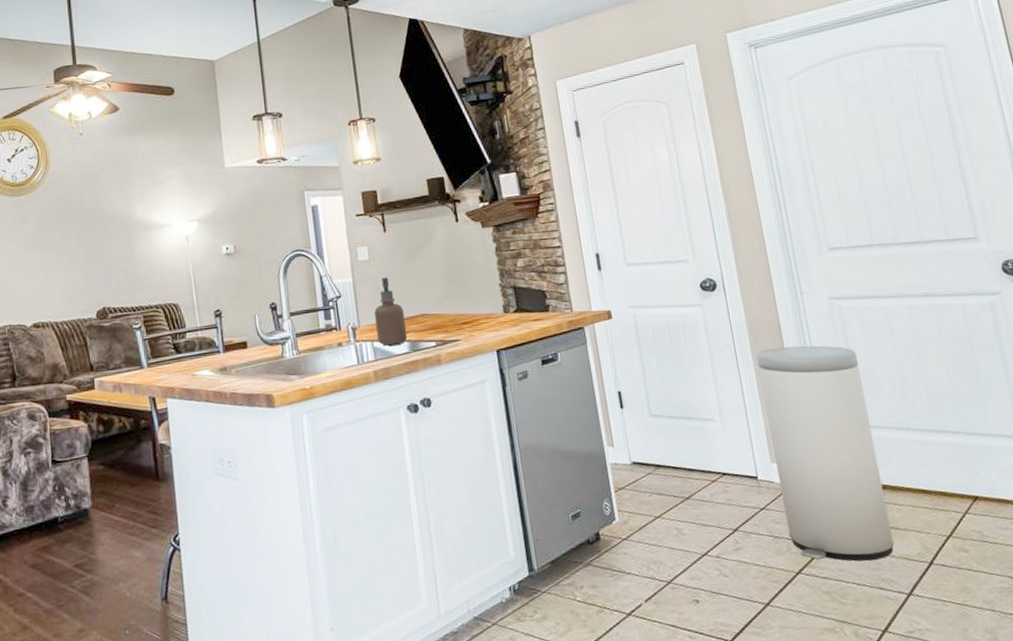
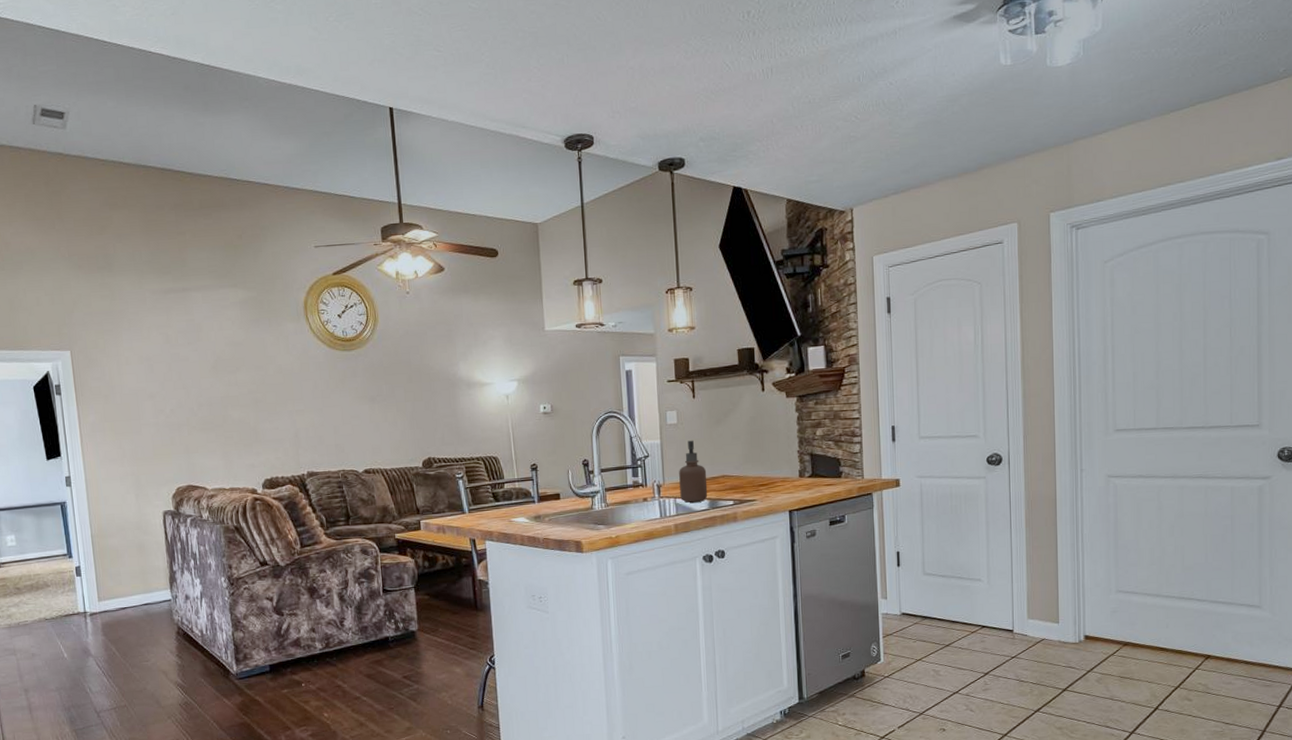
pedal bin: present [756,345,894,562] -> none [1029,518,1126,704]

